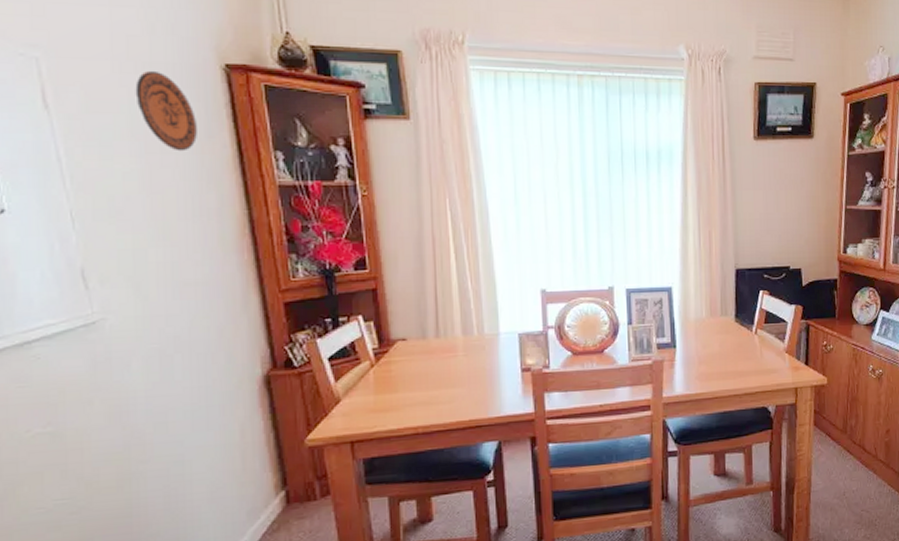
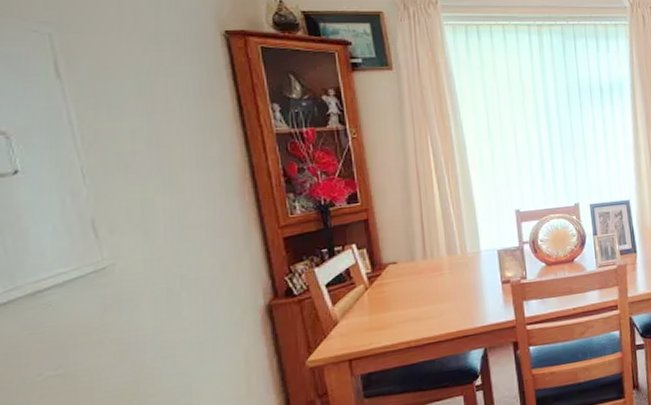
decorative plate: present [135,70,197,152] -> none [142,39,200,109]

